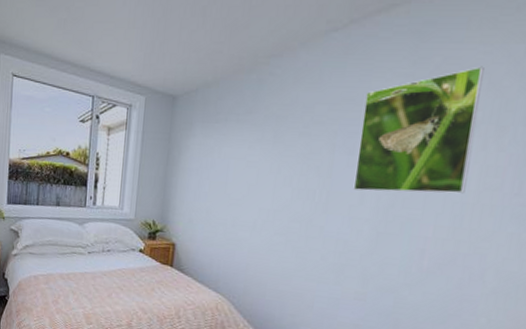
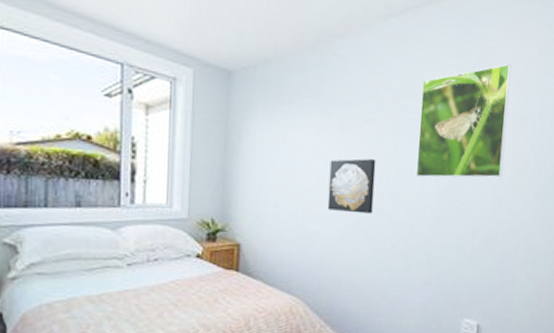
wall art: none [256,171,310,225] -> present [327,158,376,214]

